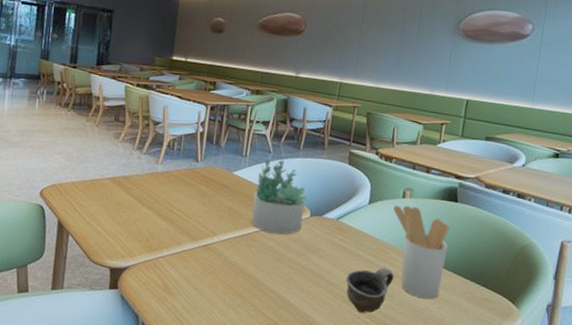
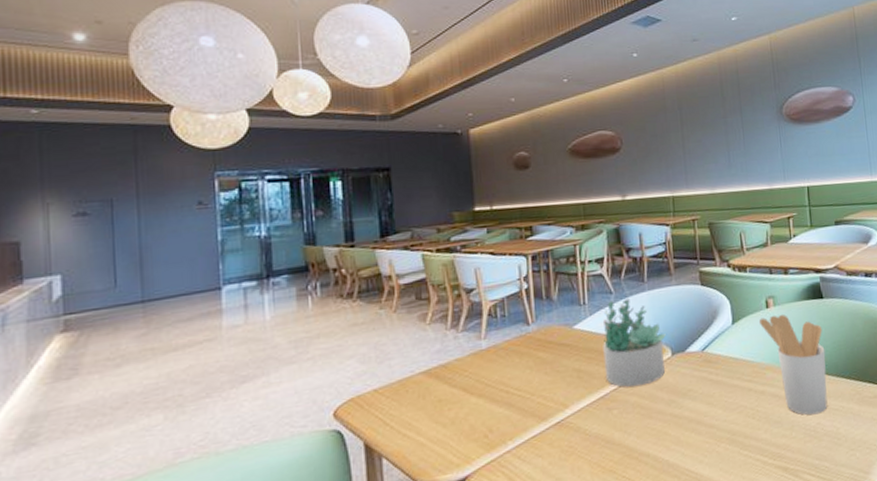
cup: present [345,267,395,313] -> none [726,391,778,451]

